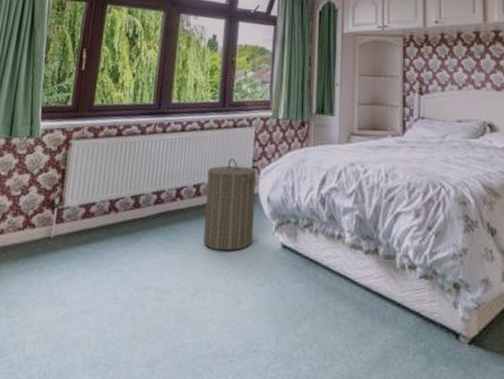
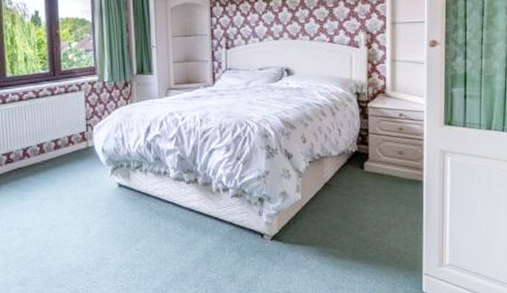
laundry hamper: present [203,158,256,251] -> none [48,119,94,194]

